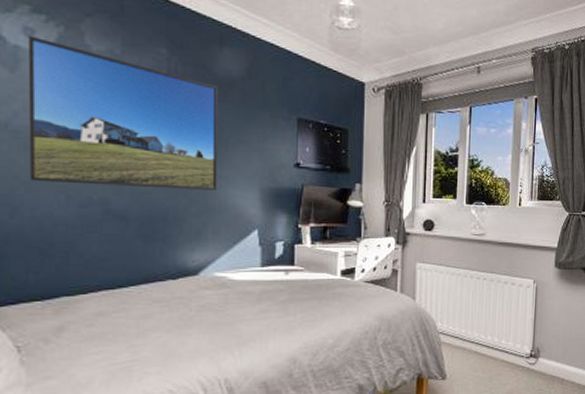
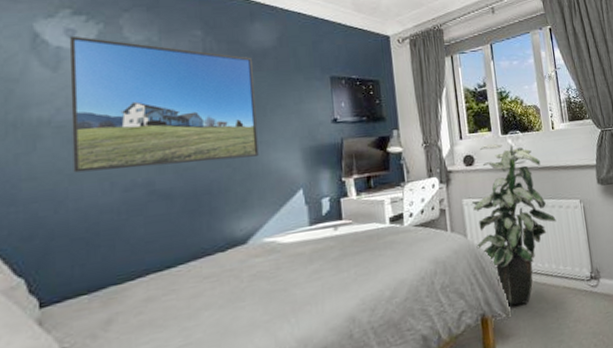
indoor plant: none [423,211,507,371] -> present [471,143,557,306]

